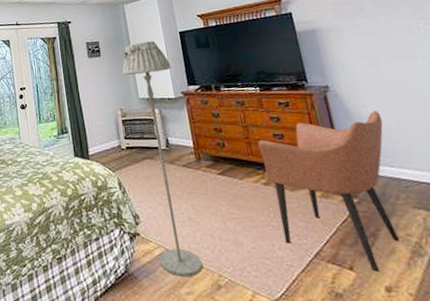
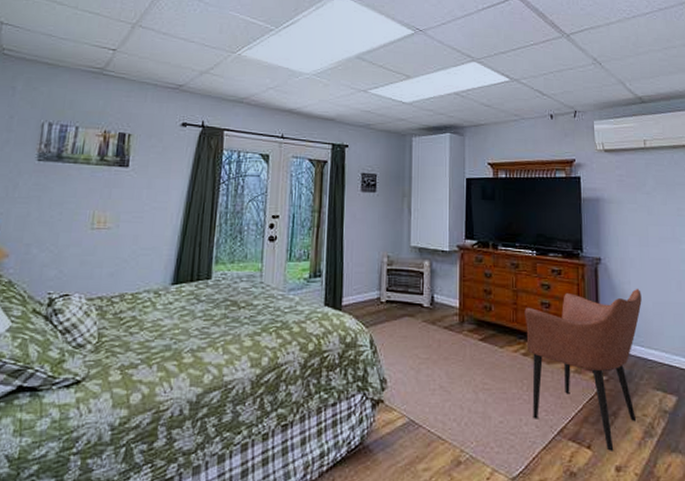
floor lamp: present [122,40,203,277] -> none [397,182,451,452]

